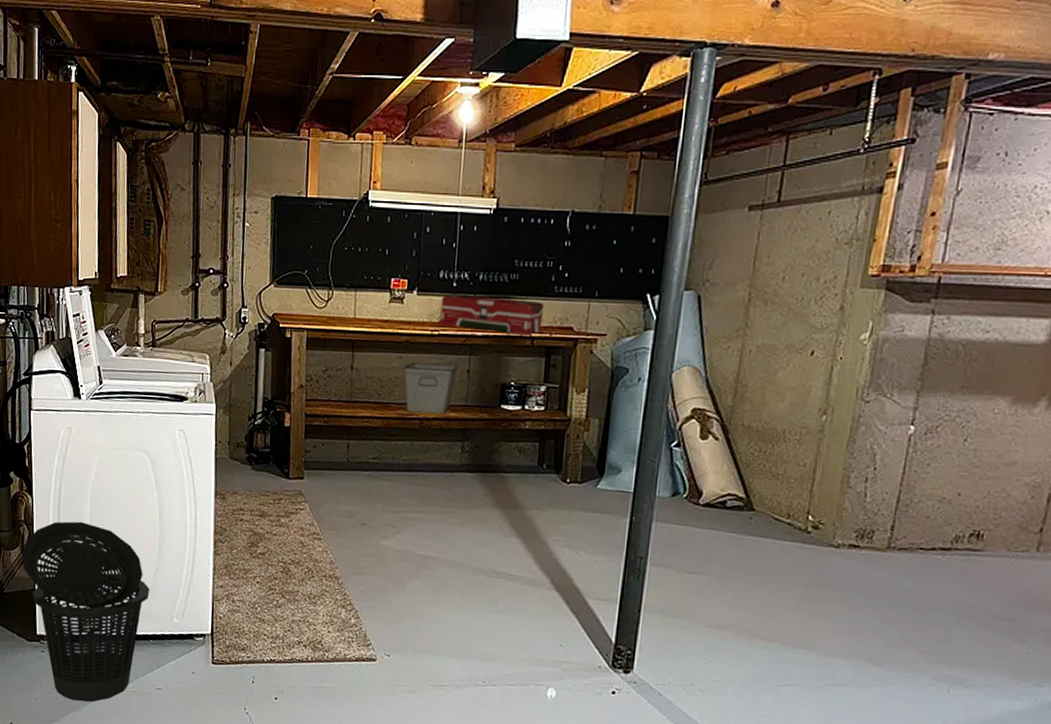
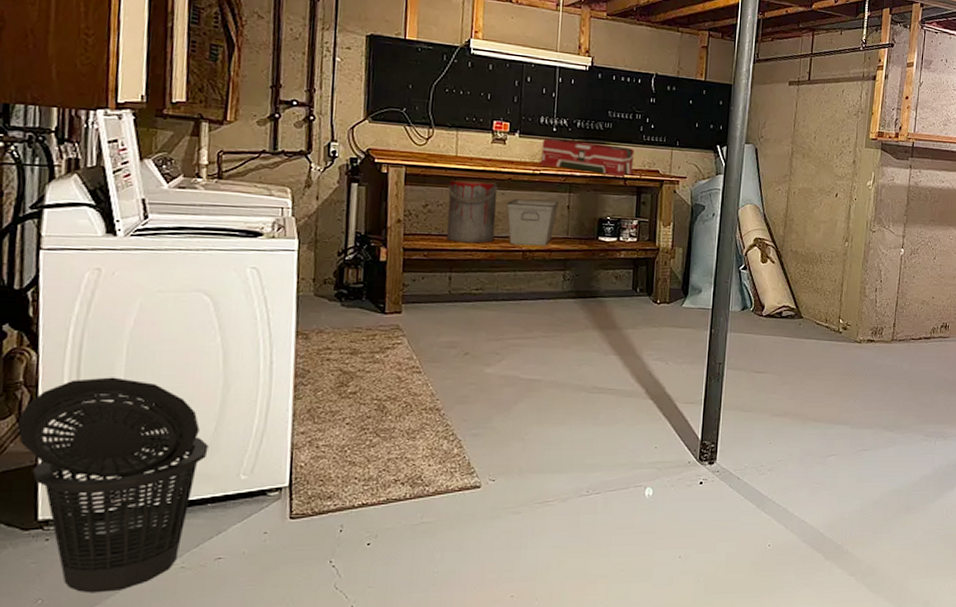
paint can: none [345,342,395,410] -> present [446,179,498,244]

